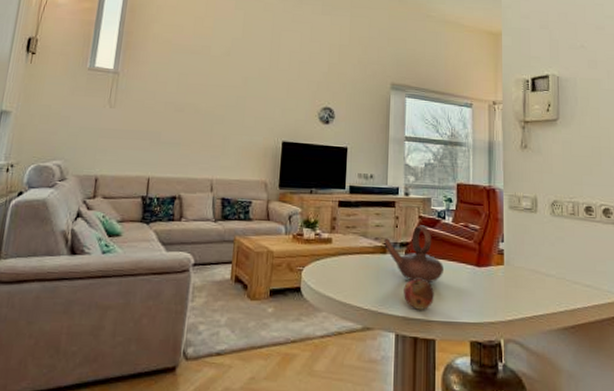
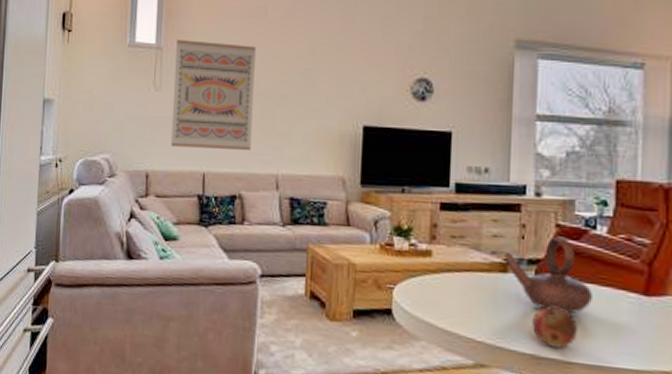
wall art: none [120,66,200,160] -> present [170,39,257,151]

